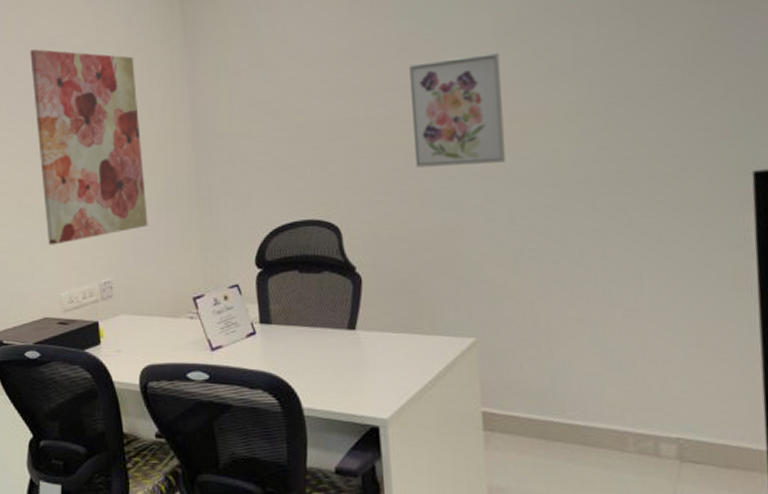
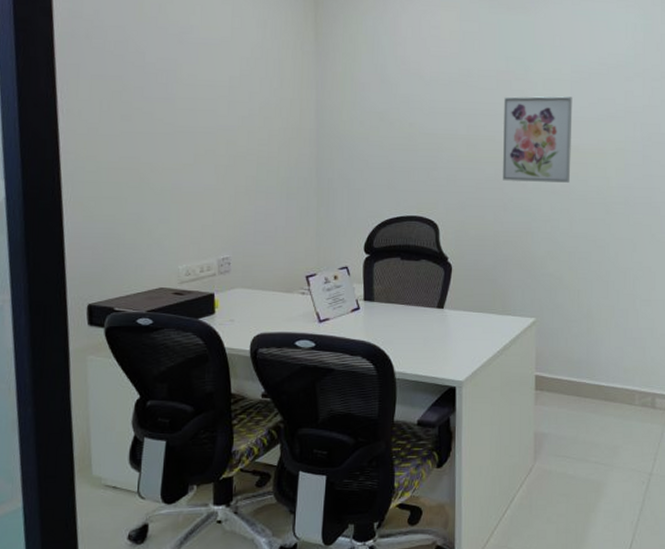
wall art: present [30,49,148,245] -> none [162,36,269,221]

